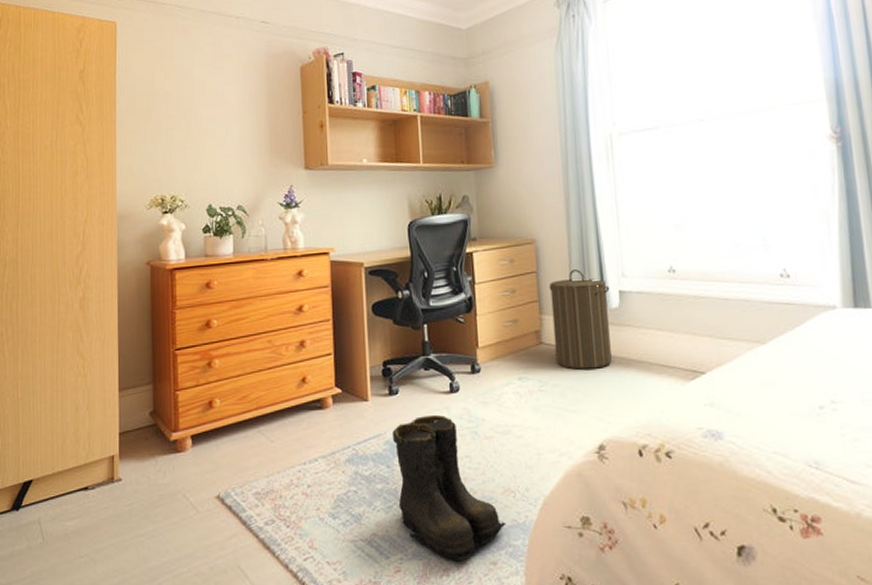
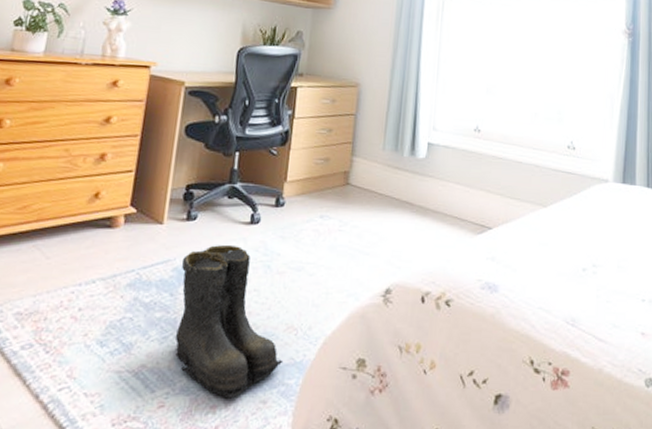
laundry hamper: present [549,269,612,370] -> none [359,117,420,215]

